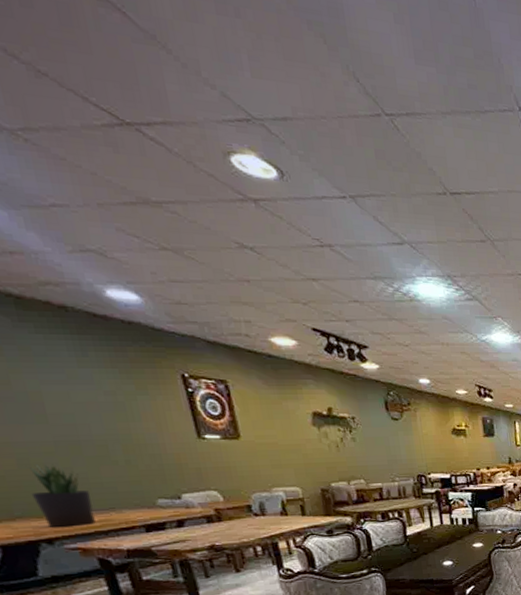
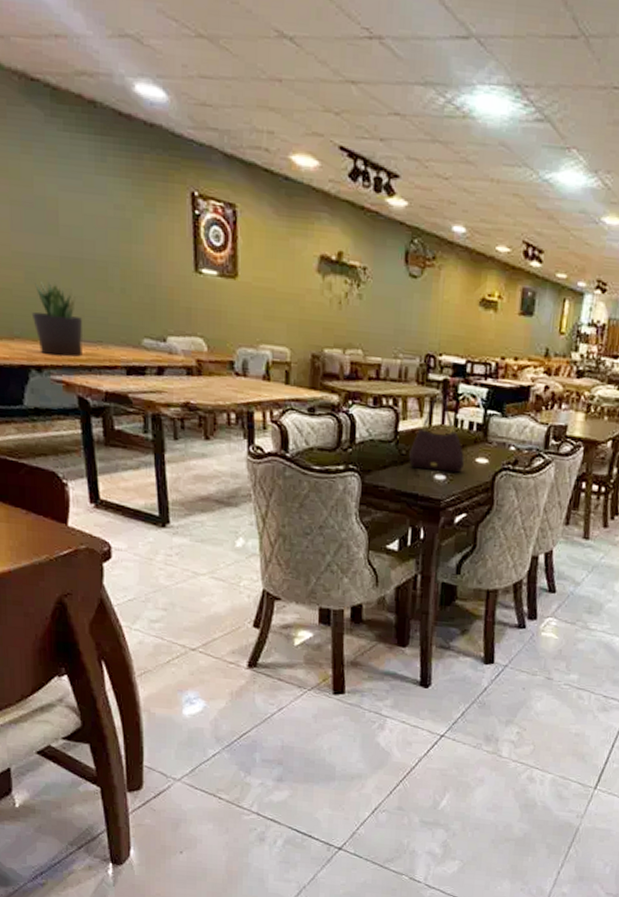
handbag: none [418,504,465,561] -> present [408,396,465,473]

